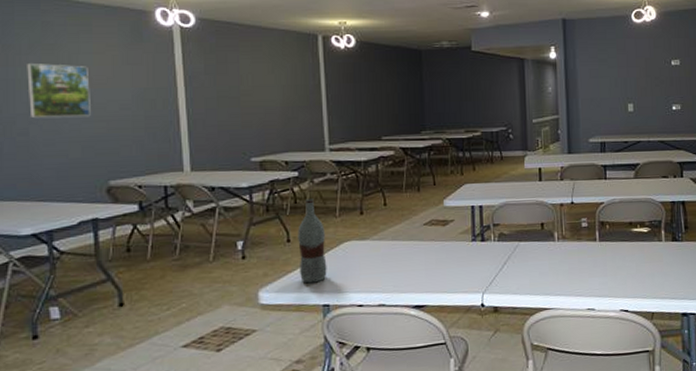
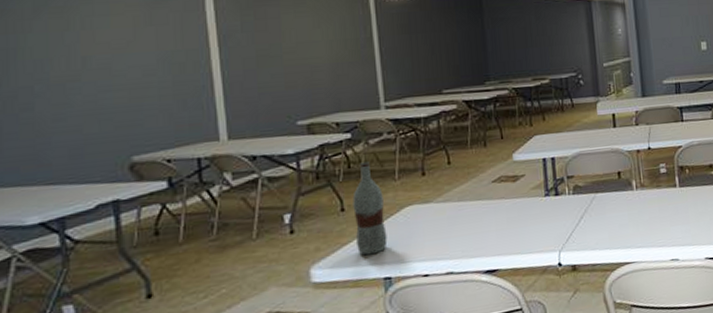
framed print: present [27,64,91,117] -> none [31,29,109,90]

